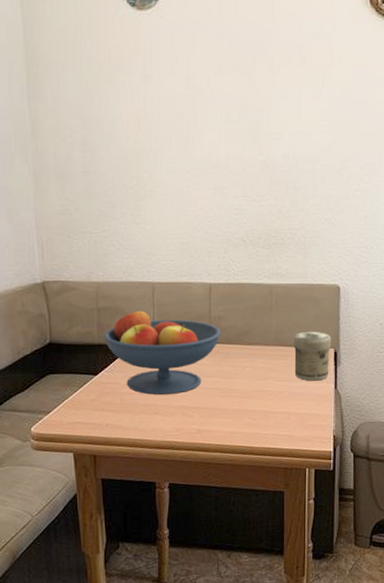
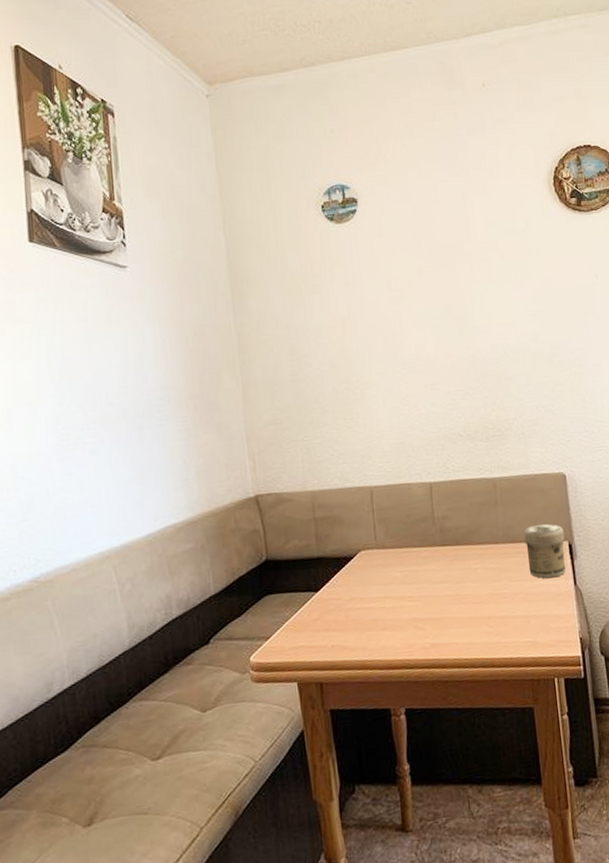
fruit bowl: present [103,310,221,396] -> none [322,517,447,609]

